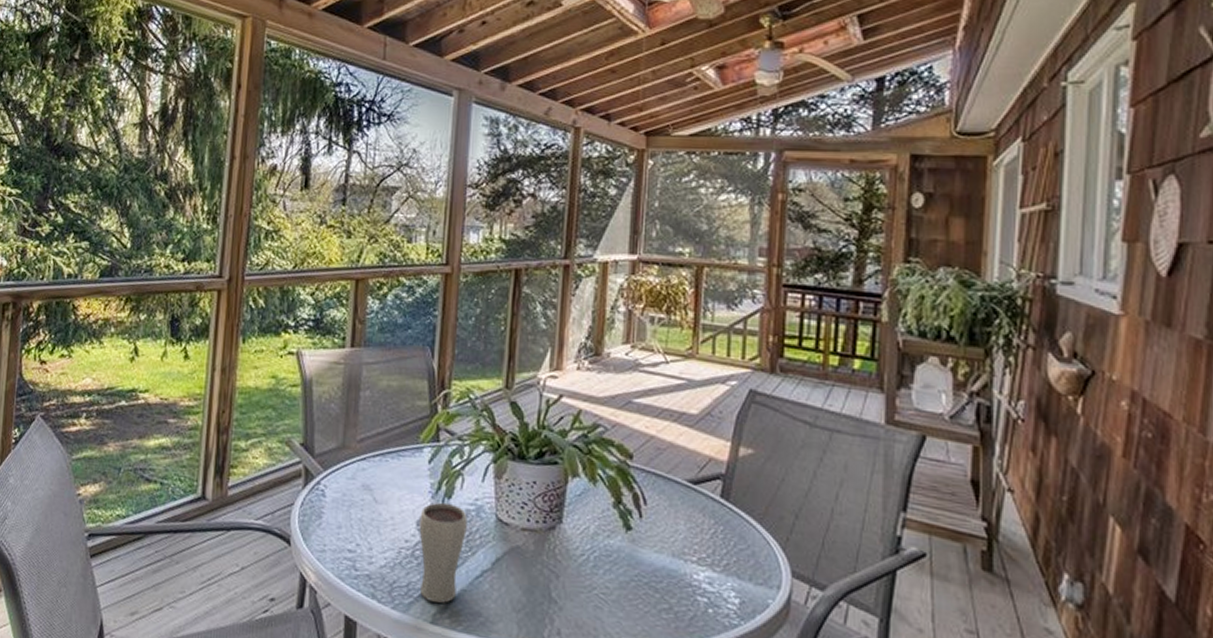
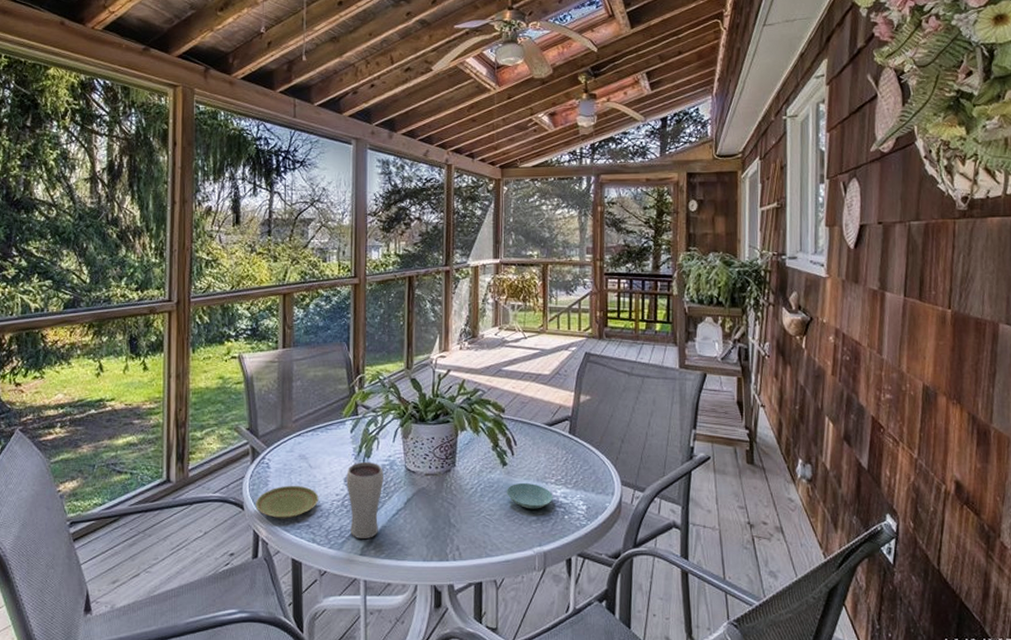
plate: none [305,521,384,564] -> present [256,485,319,519]
saucer: none [629,556,693,595] -> present [507,483,553,509]

